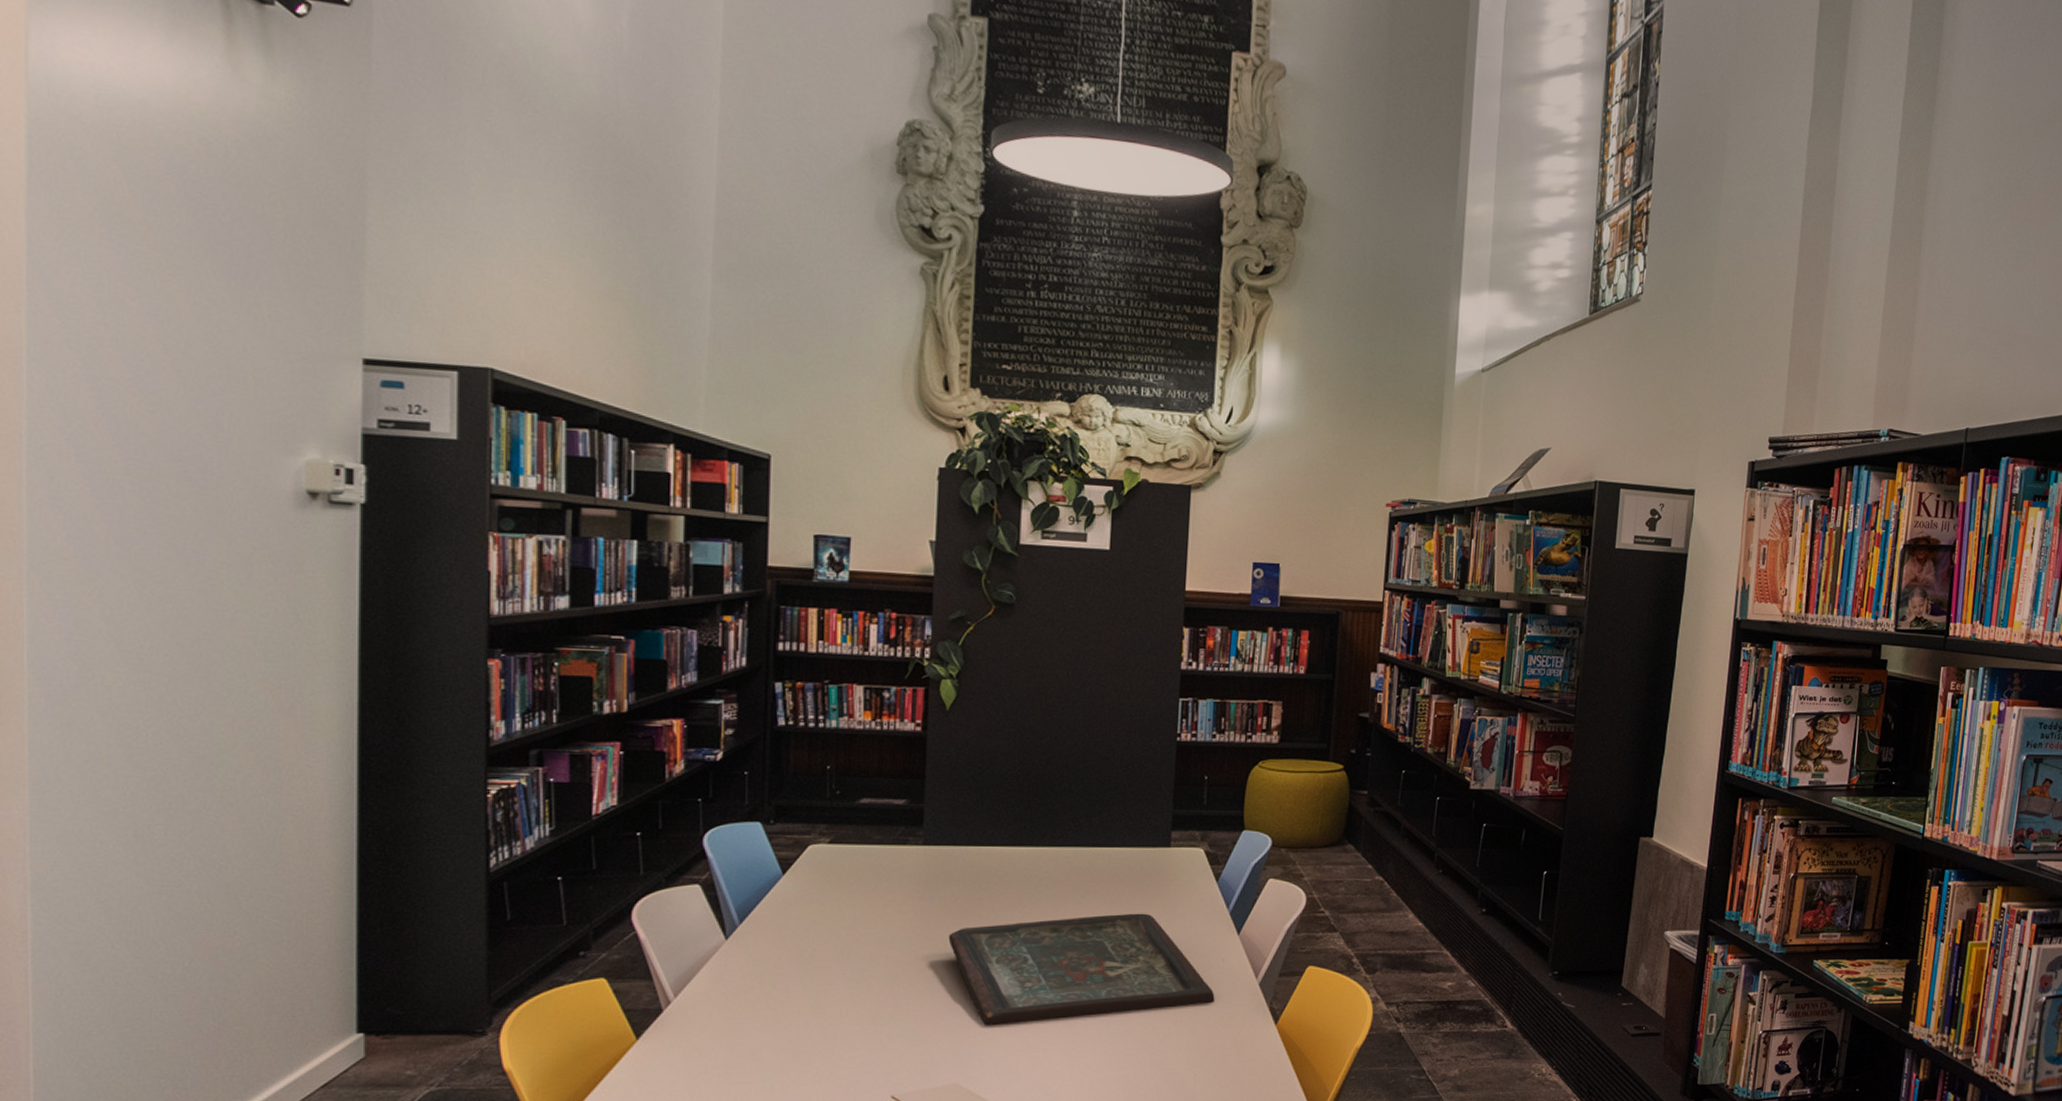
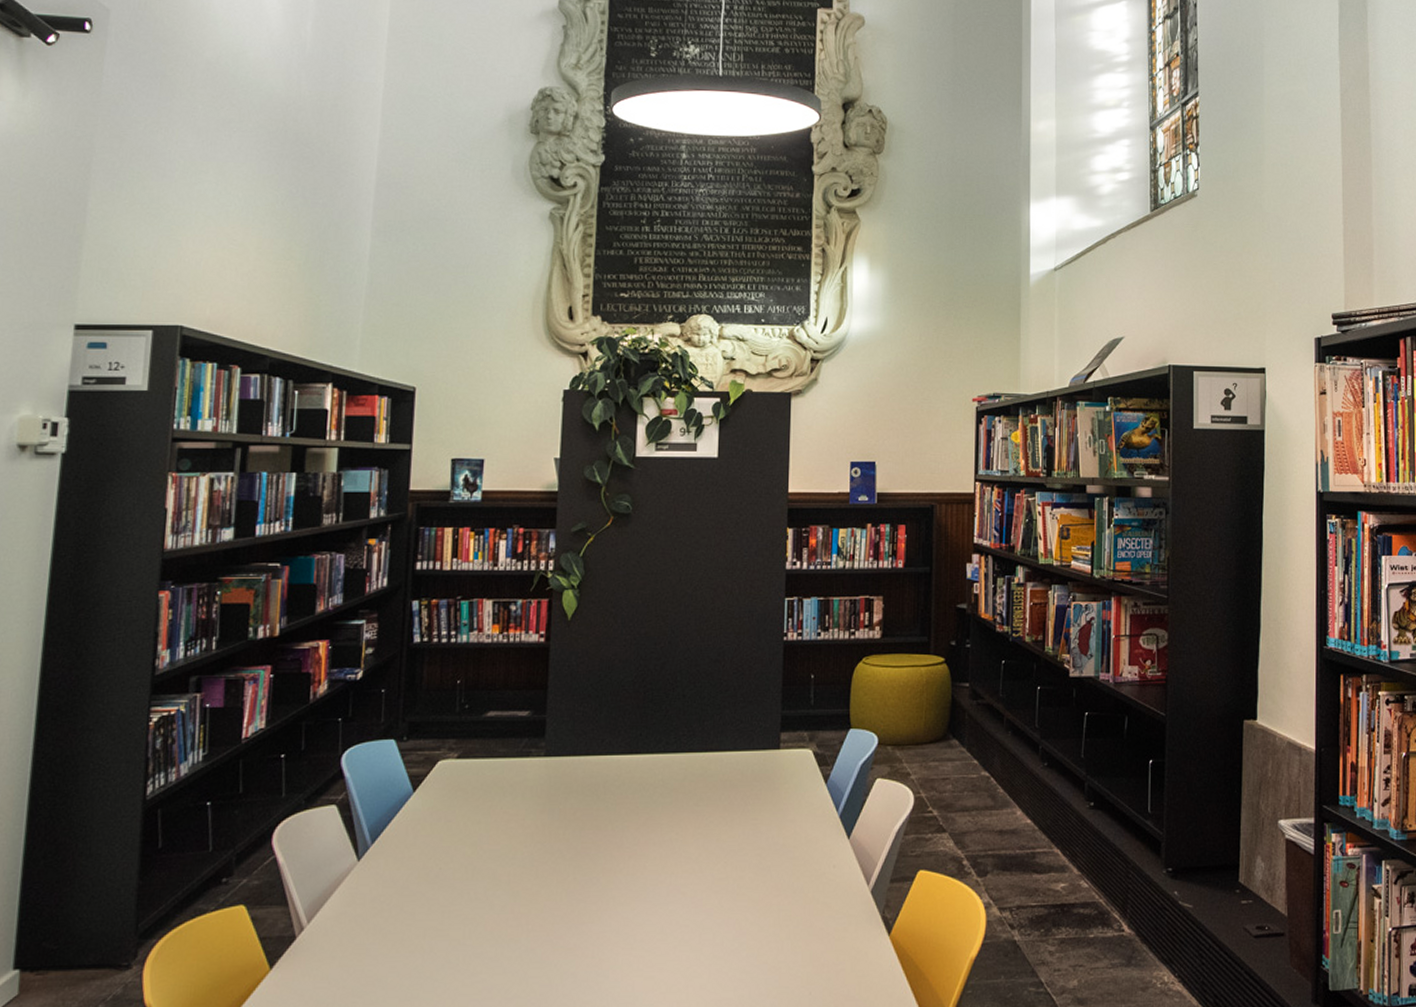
board game: present [948,913,1215,1026] -> none [567,819,827,945]

